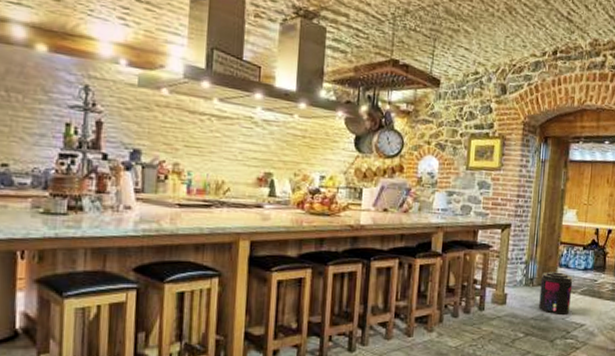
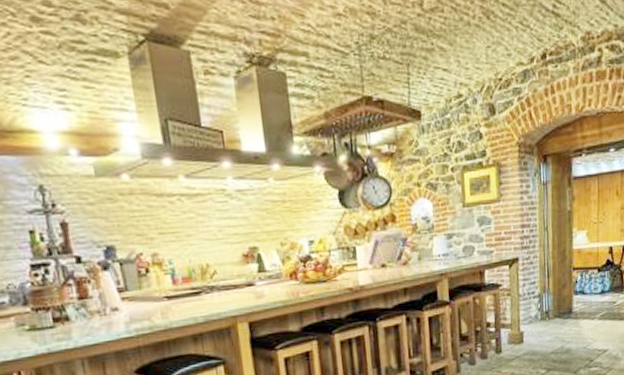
supplement container: present [539,271,573,315] -> none [557,299,591,345]

